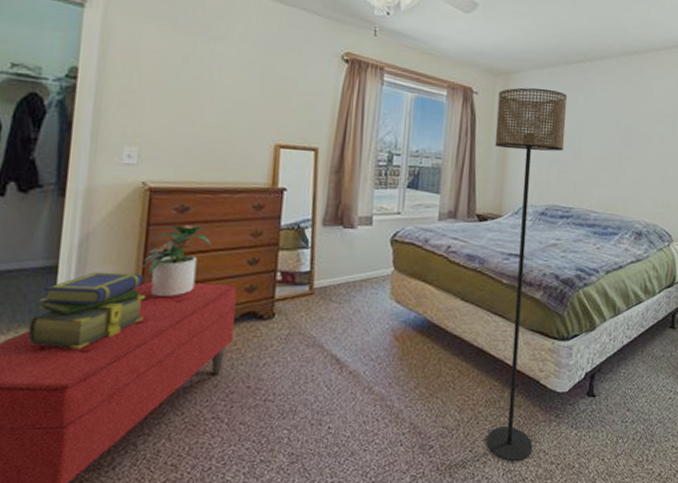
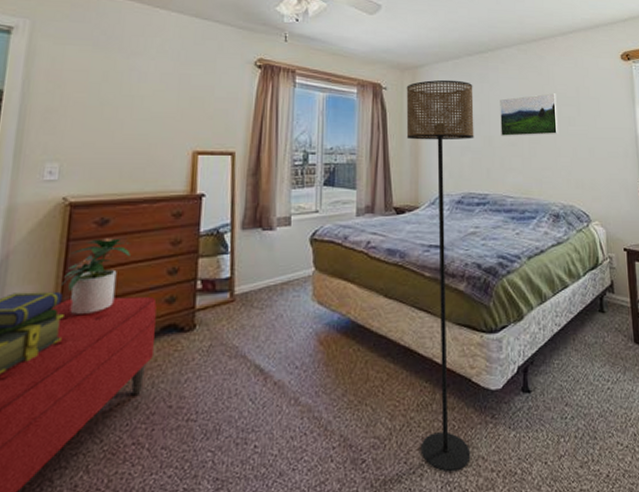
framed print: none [591,110,653,153] -> present [500,93,558,136]

